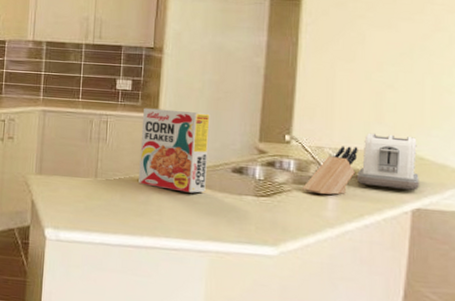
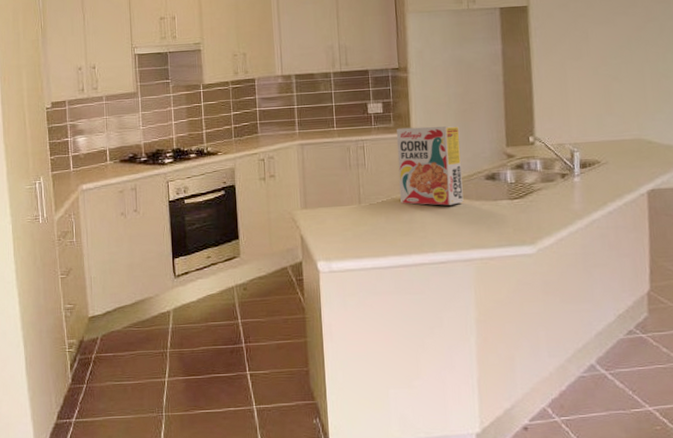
knife block: present [302,146,358,195] -> none [550,139,595,189]
toaster: present [356,133,419,190] -> none [596,123,651,174]

